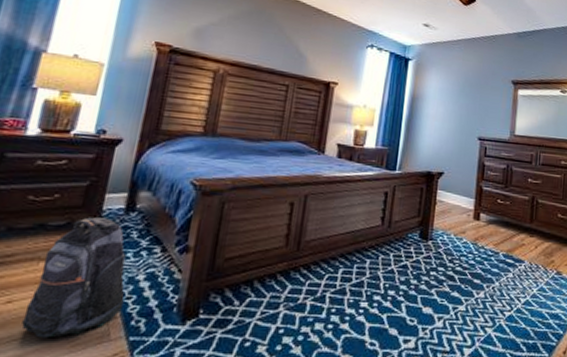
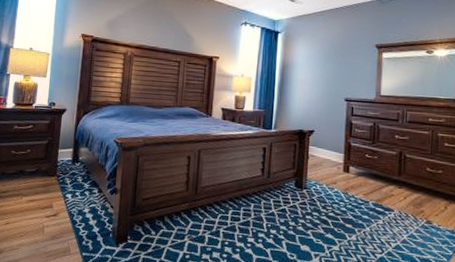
backpack: present [21,217,126,338] -> none [16,166,77,250]

